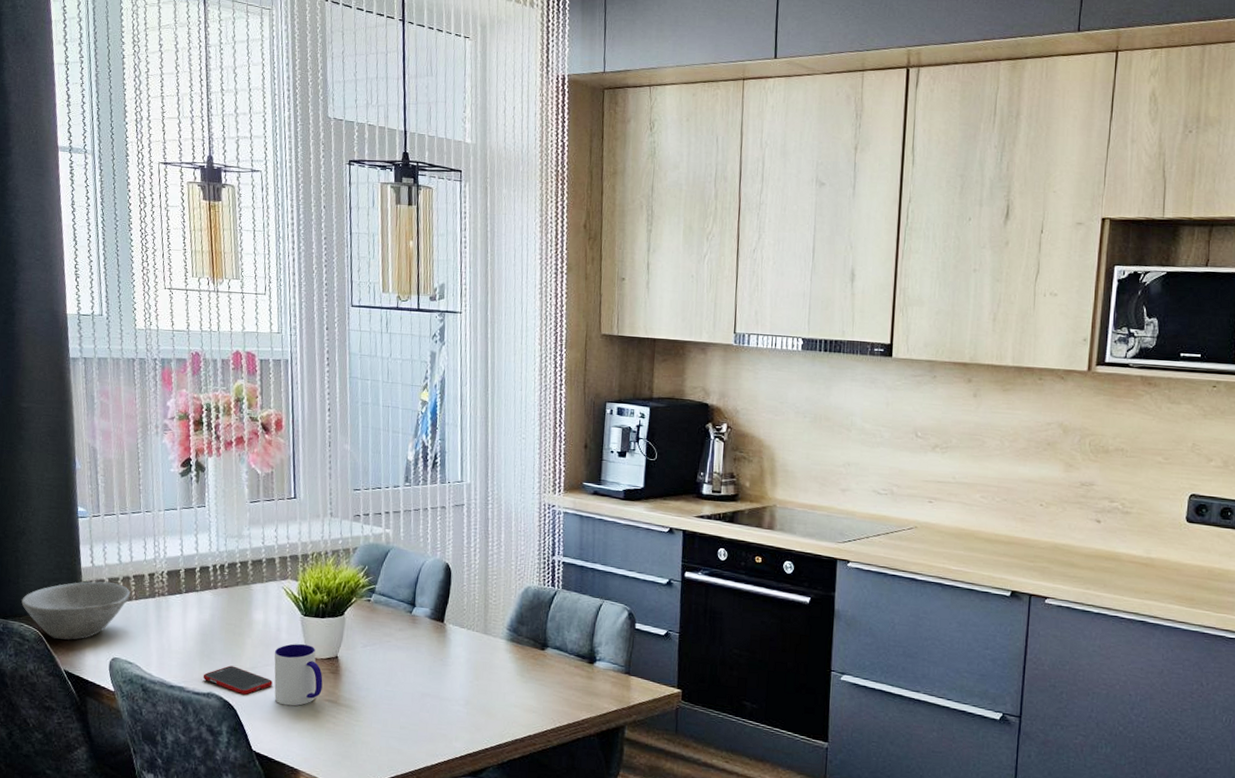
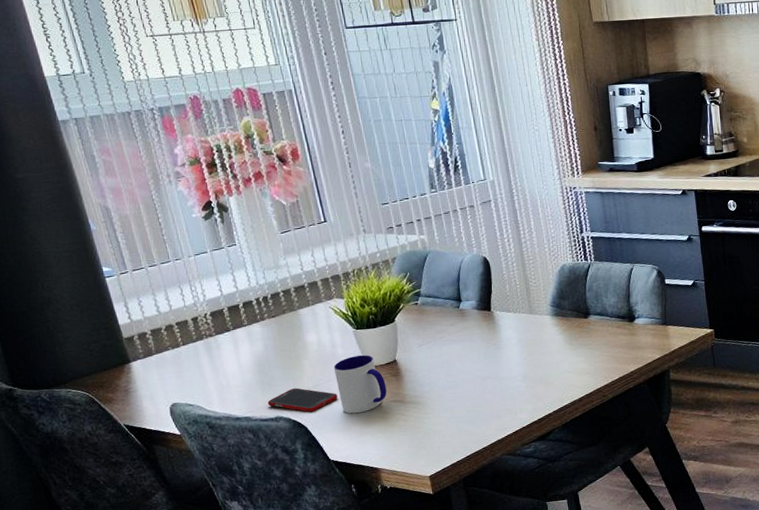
bowl: present [21,581,130,640] -> none [63,333,177,397]

